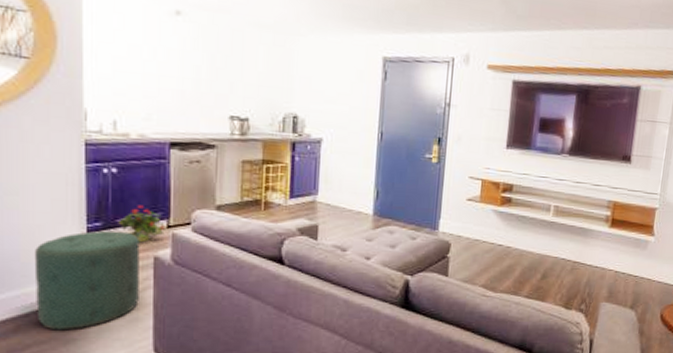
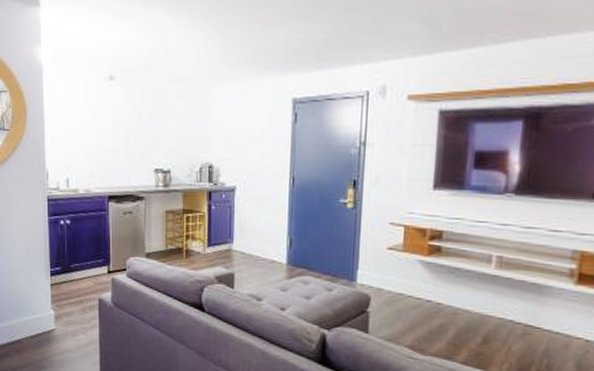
ottoman: present [34,230,140,331] -> none [16,274,89,359]
potted plant: present [118,205,165,243] -> none [72,252,106,286]

